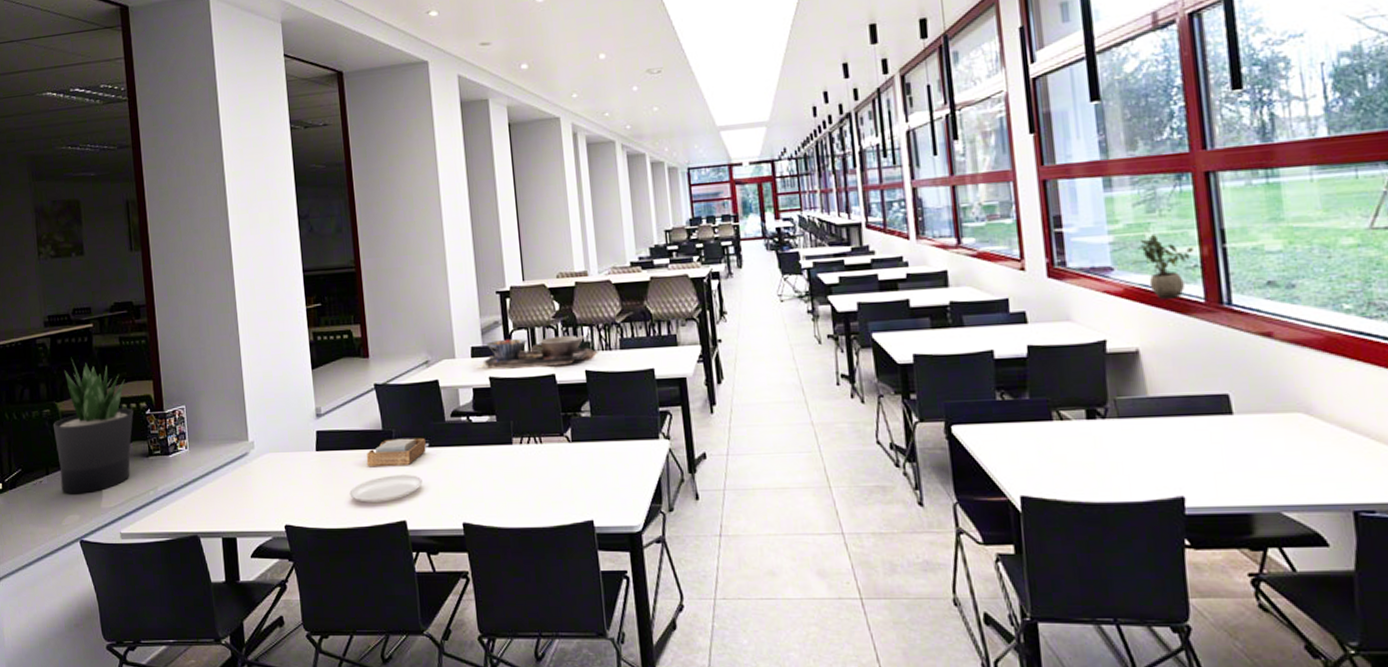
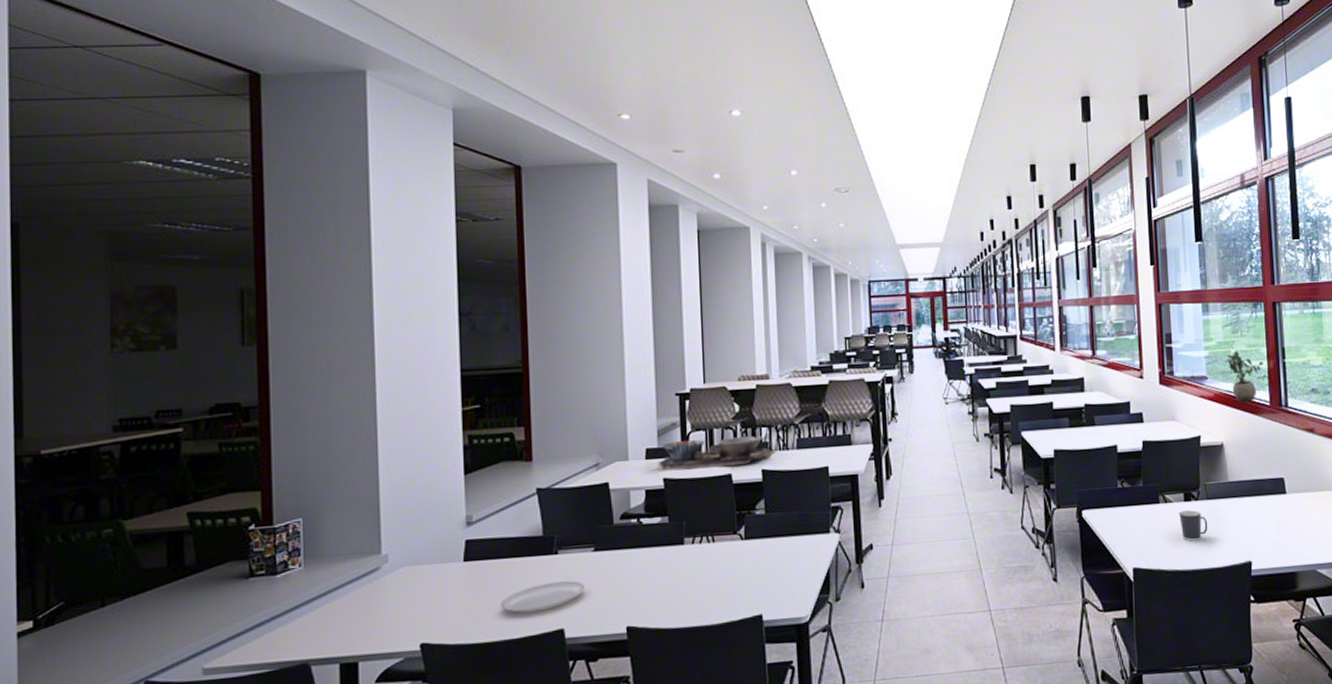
planter: present [53,357,134,494] -> none [117,467,232,628]
napkin holder: present [366,437,426,468] -> none [522,542,591,576]
mug: none [1080,430,1121,468] -> present [1179,510,1208,542]

